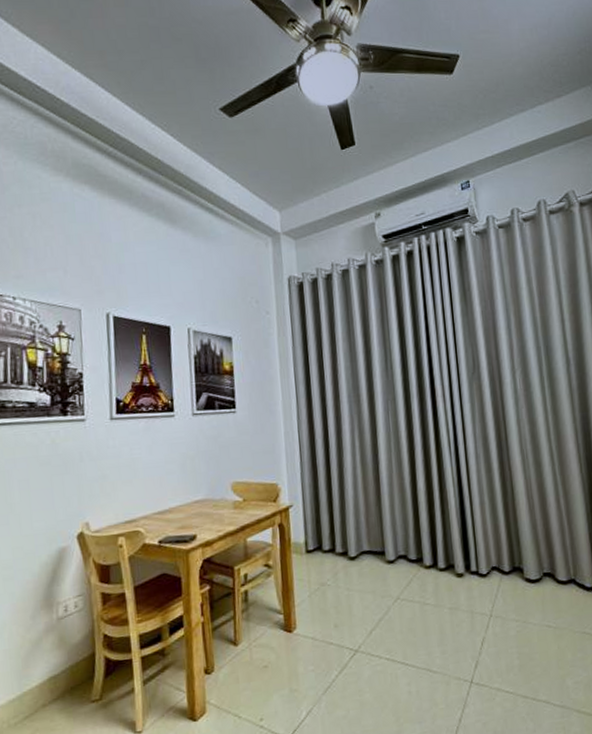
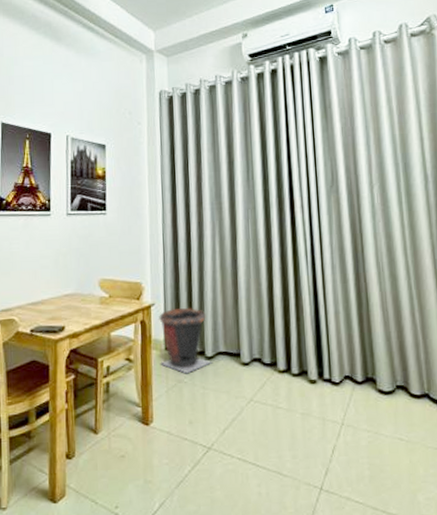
waste bin: none [297,506,357,577] -> present [158,307,213,374]

